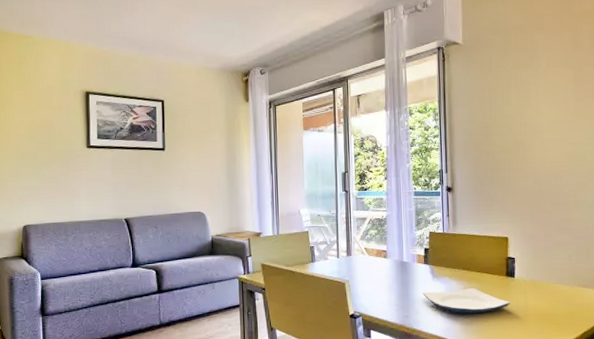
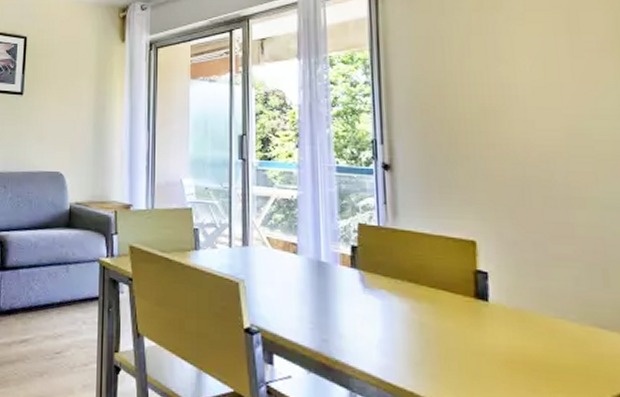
plate: present [423,288,510,313] -> none [349,308,483,349]

